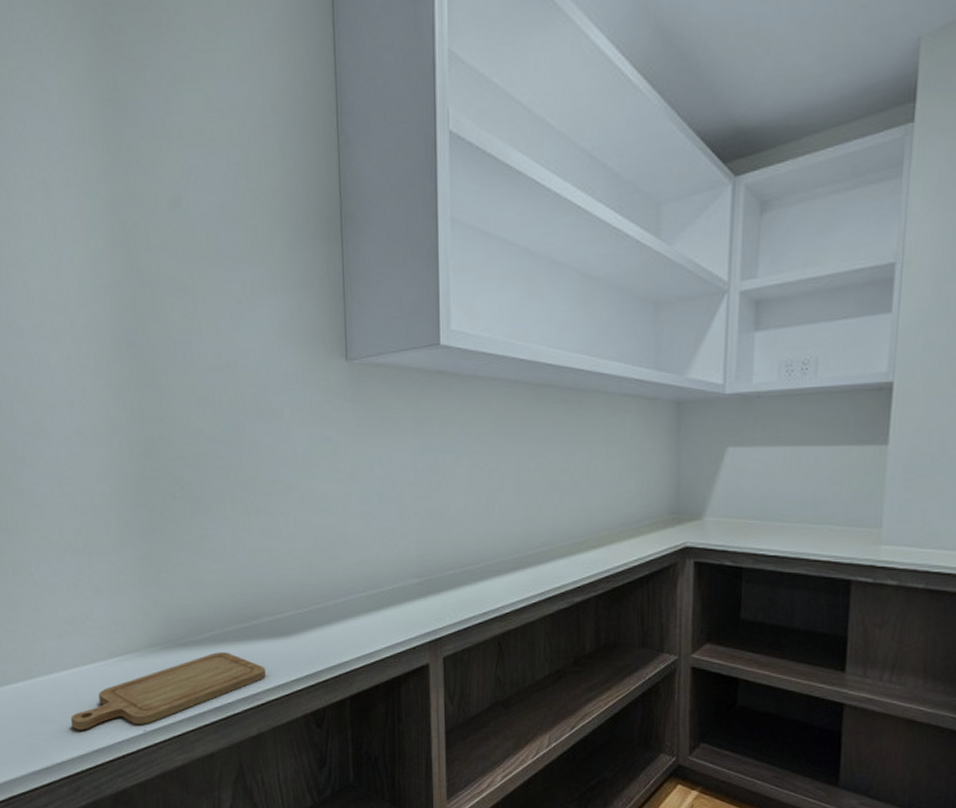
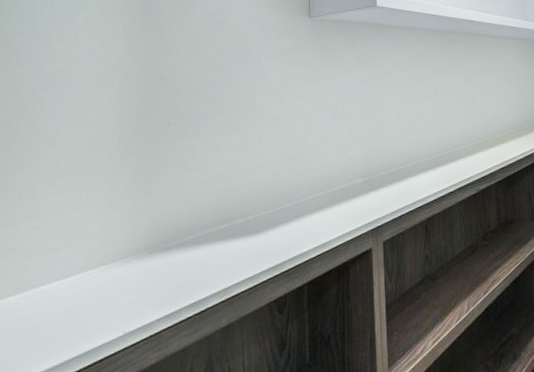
chopping board: present [71,652,266,730] -> none [55,252,237,338]

